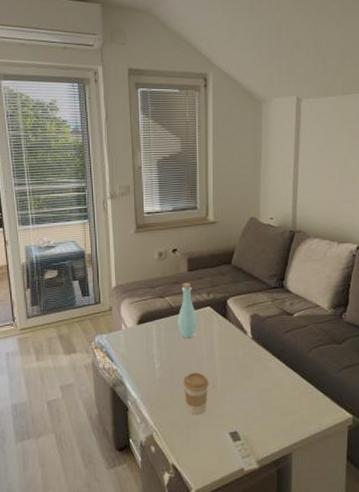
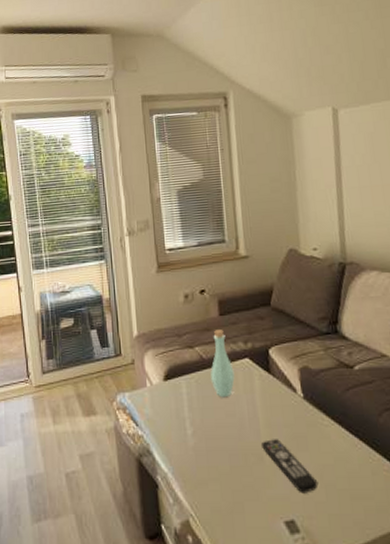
coffee cup: present [183,372,209,416] -> none [221,440,254,497]
remote control: none [215,370,258,411] -> present [260,439,318,494]

